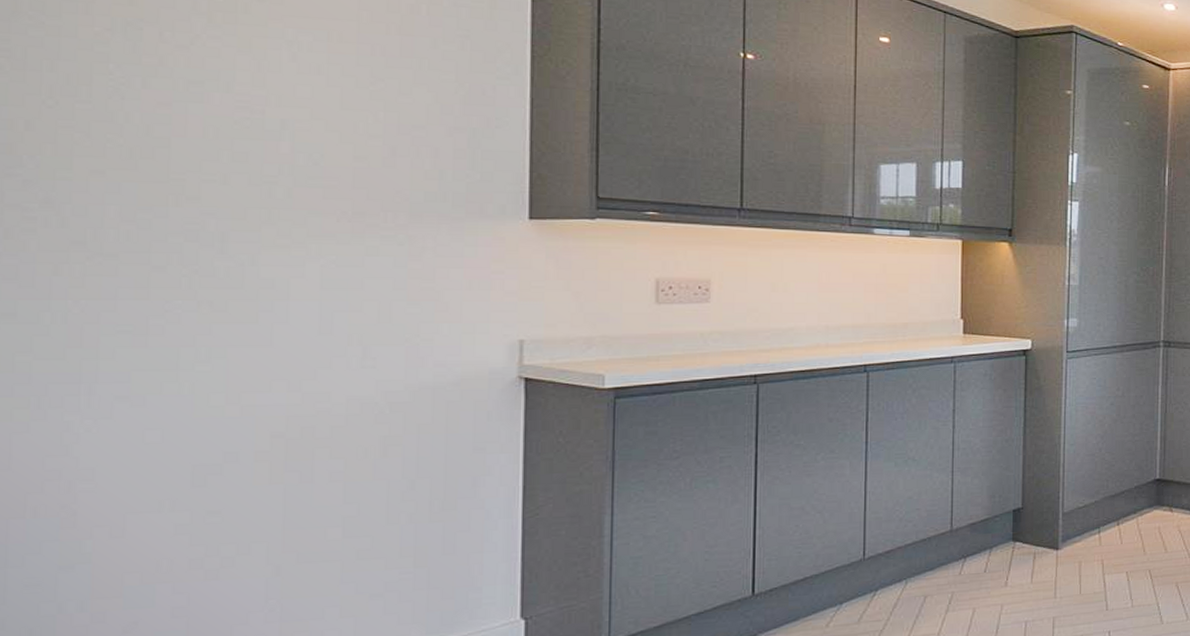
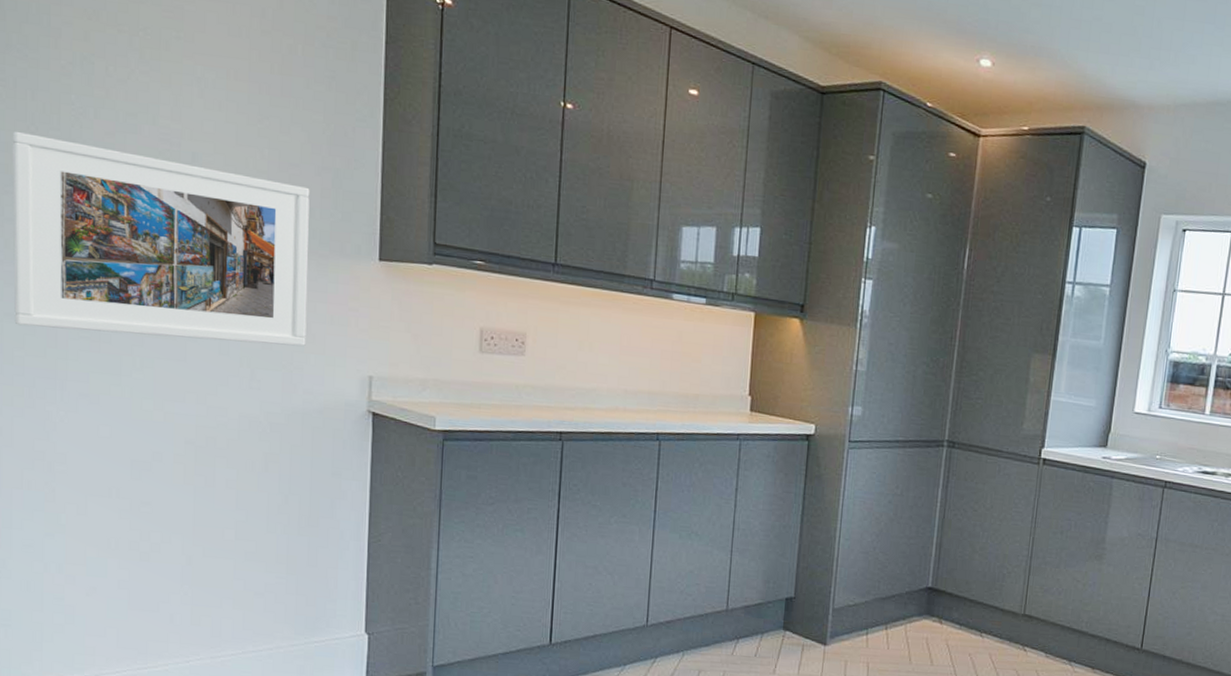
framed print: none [17,106,439,326] -> present [12,131,310,347]

